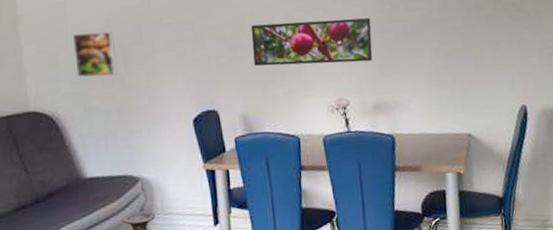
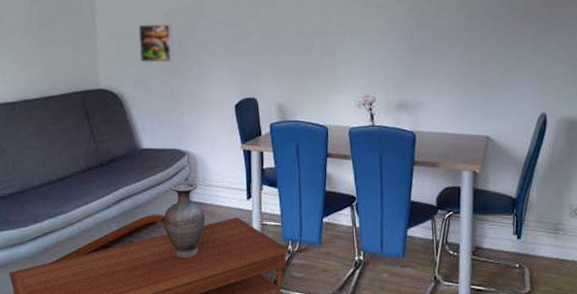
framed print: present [251,18,373,66] -> none [290,23,401,63]

